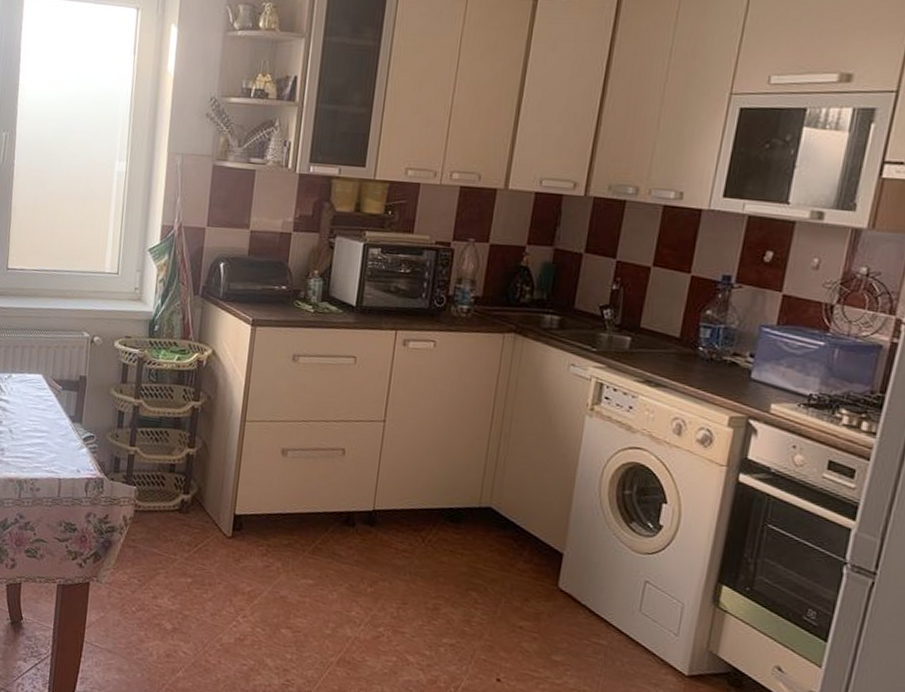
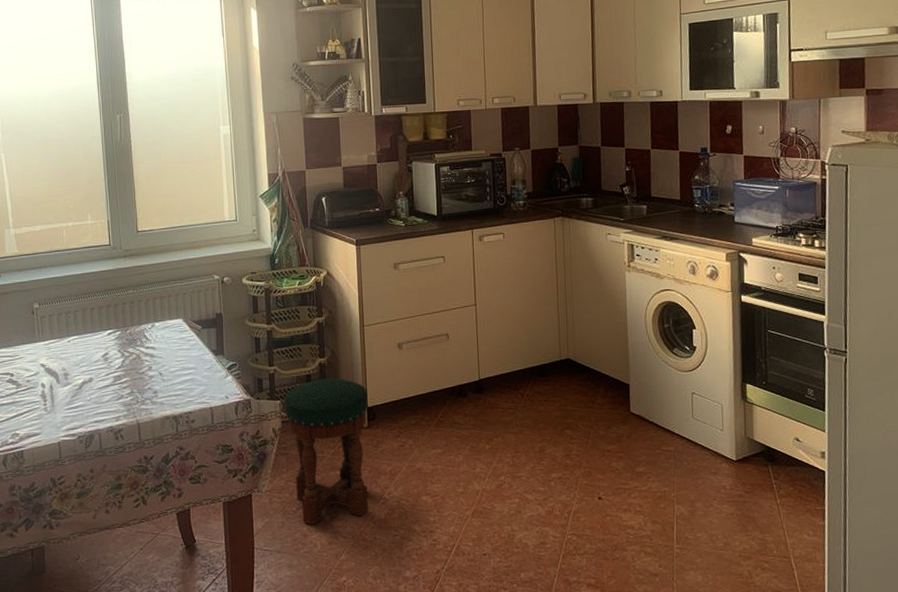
stool: none [138,471,237,635] -> present [284,378,368,525]

